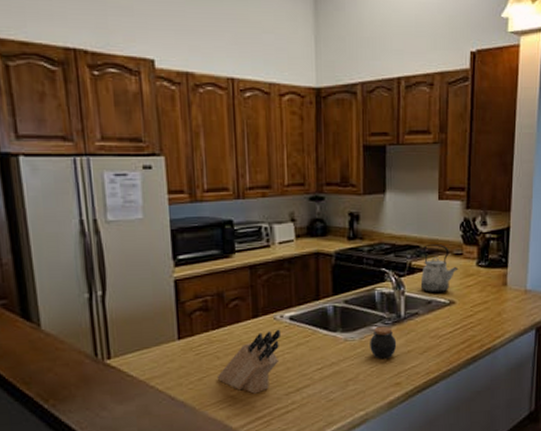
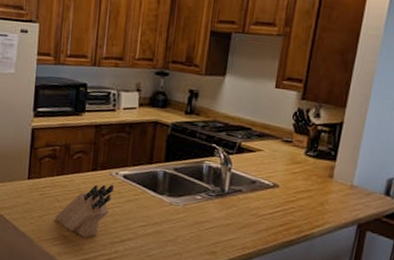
jar: present [370,326,397,360] -> none [191,196,218,228]
kettle: present [420,243,459,294] -> none [247,127,286,175]

